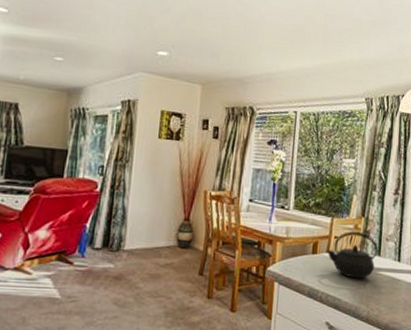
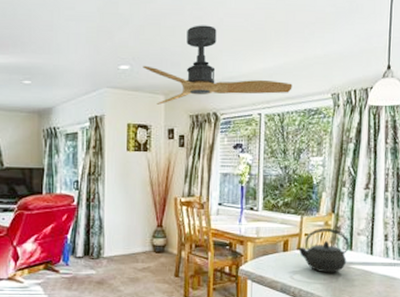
ceiling fan: none [181,19,329,94] -> present [143,25,293,105]

